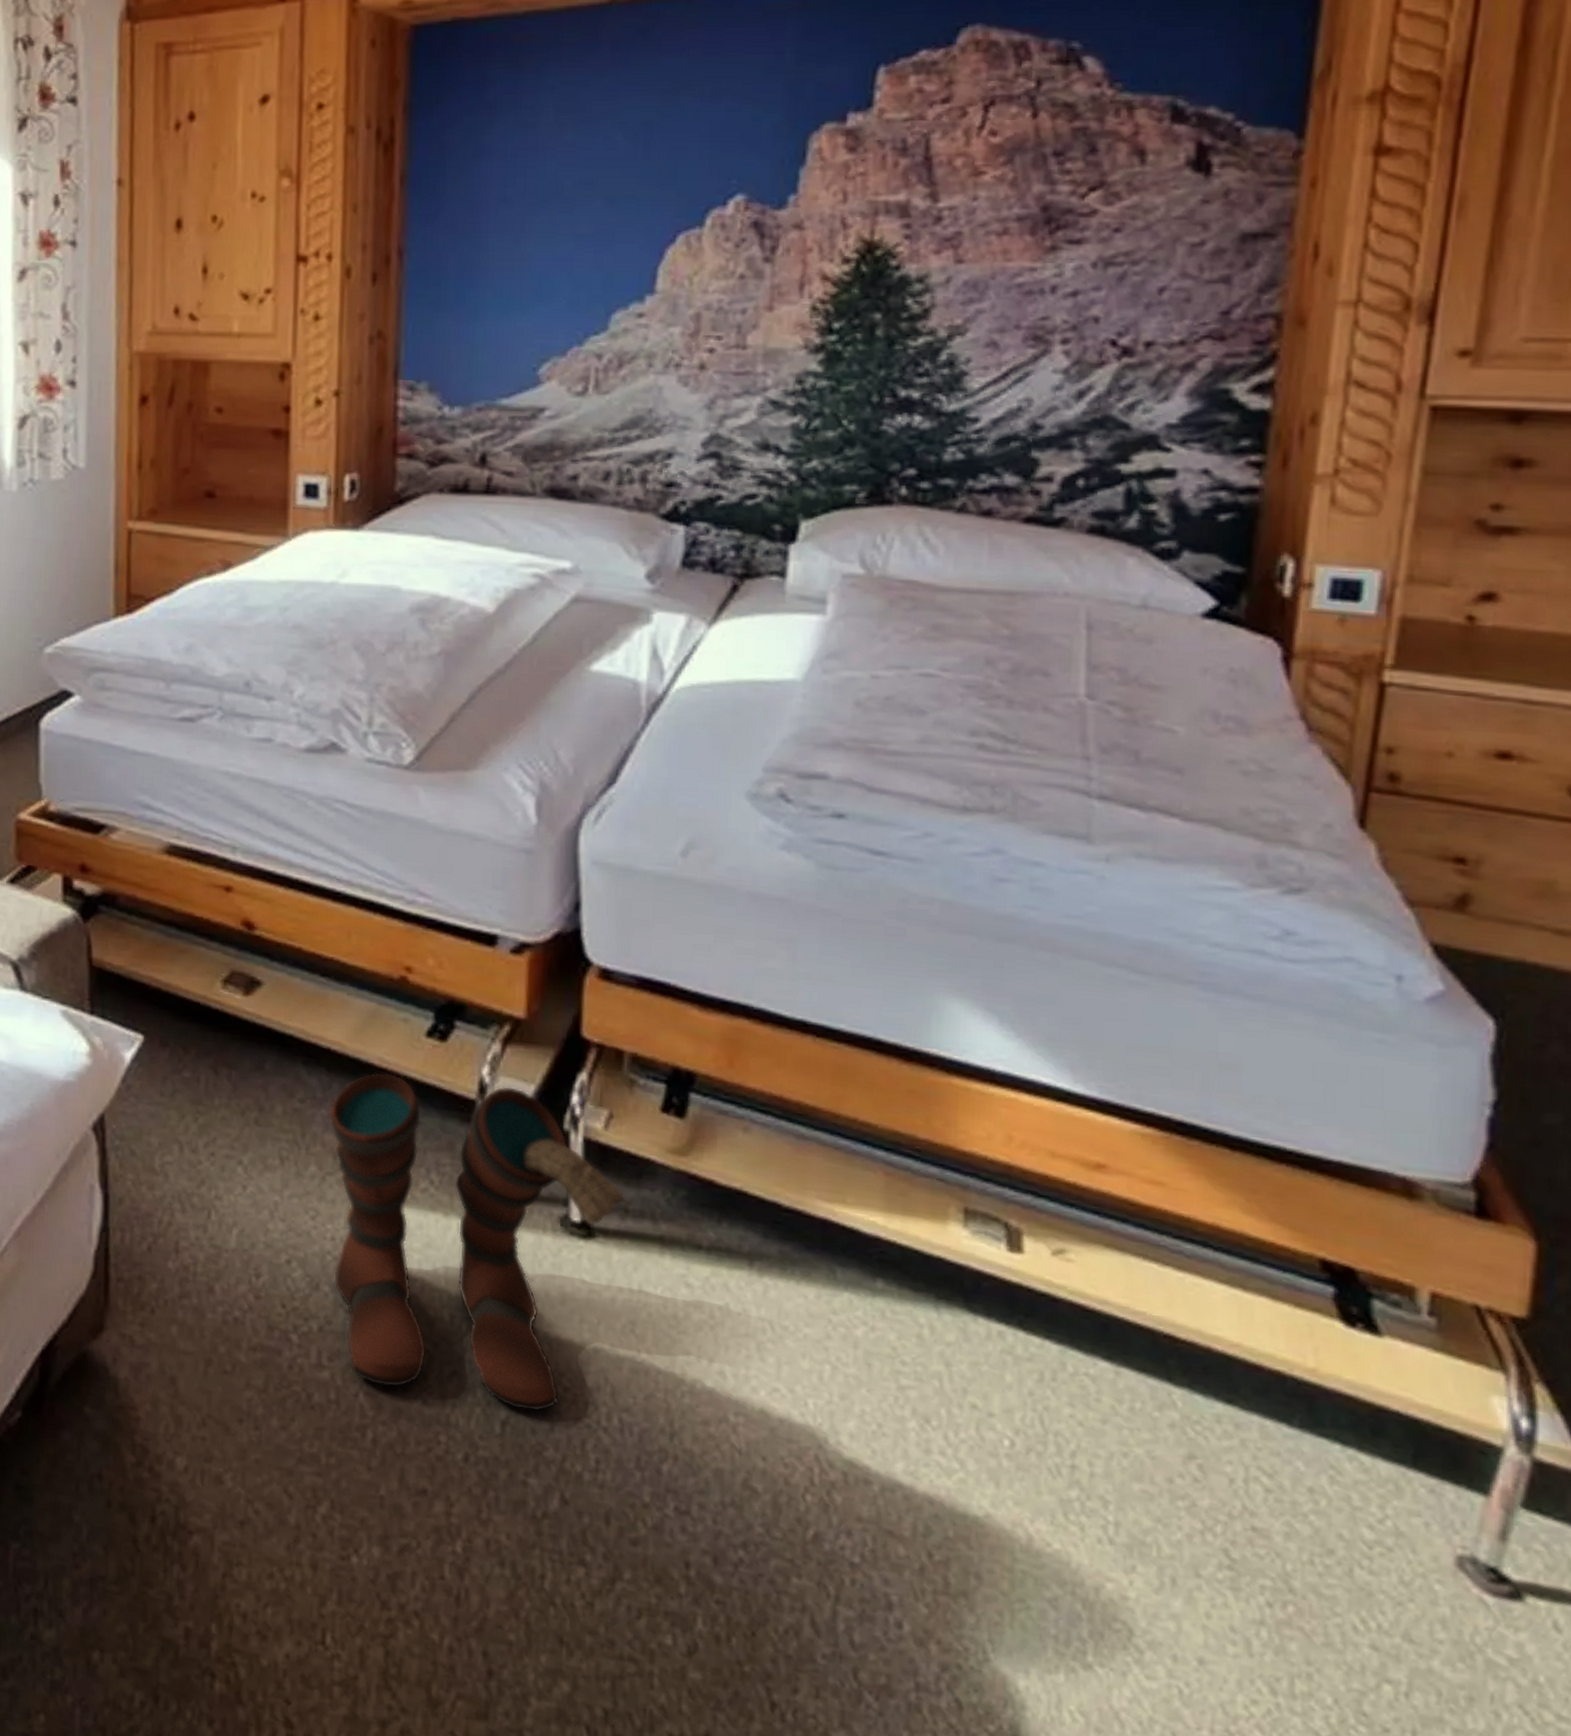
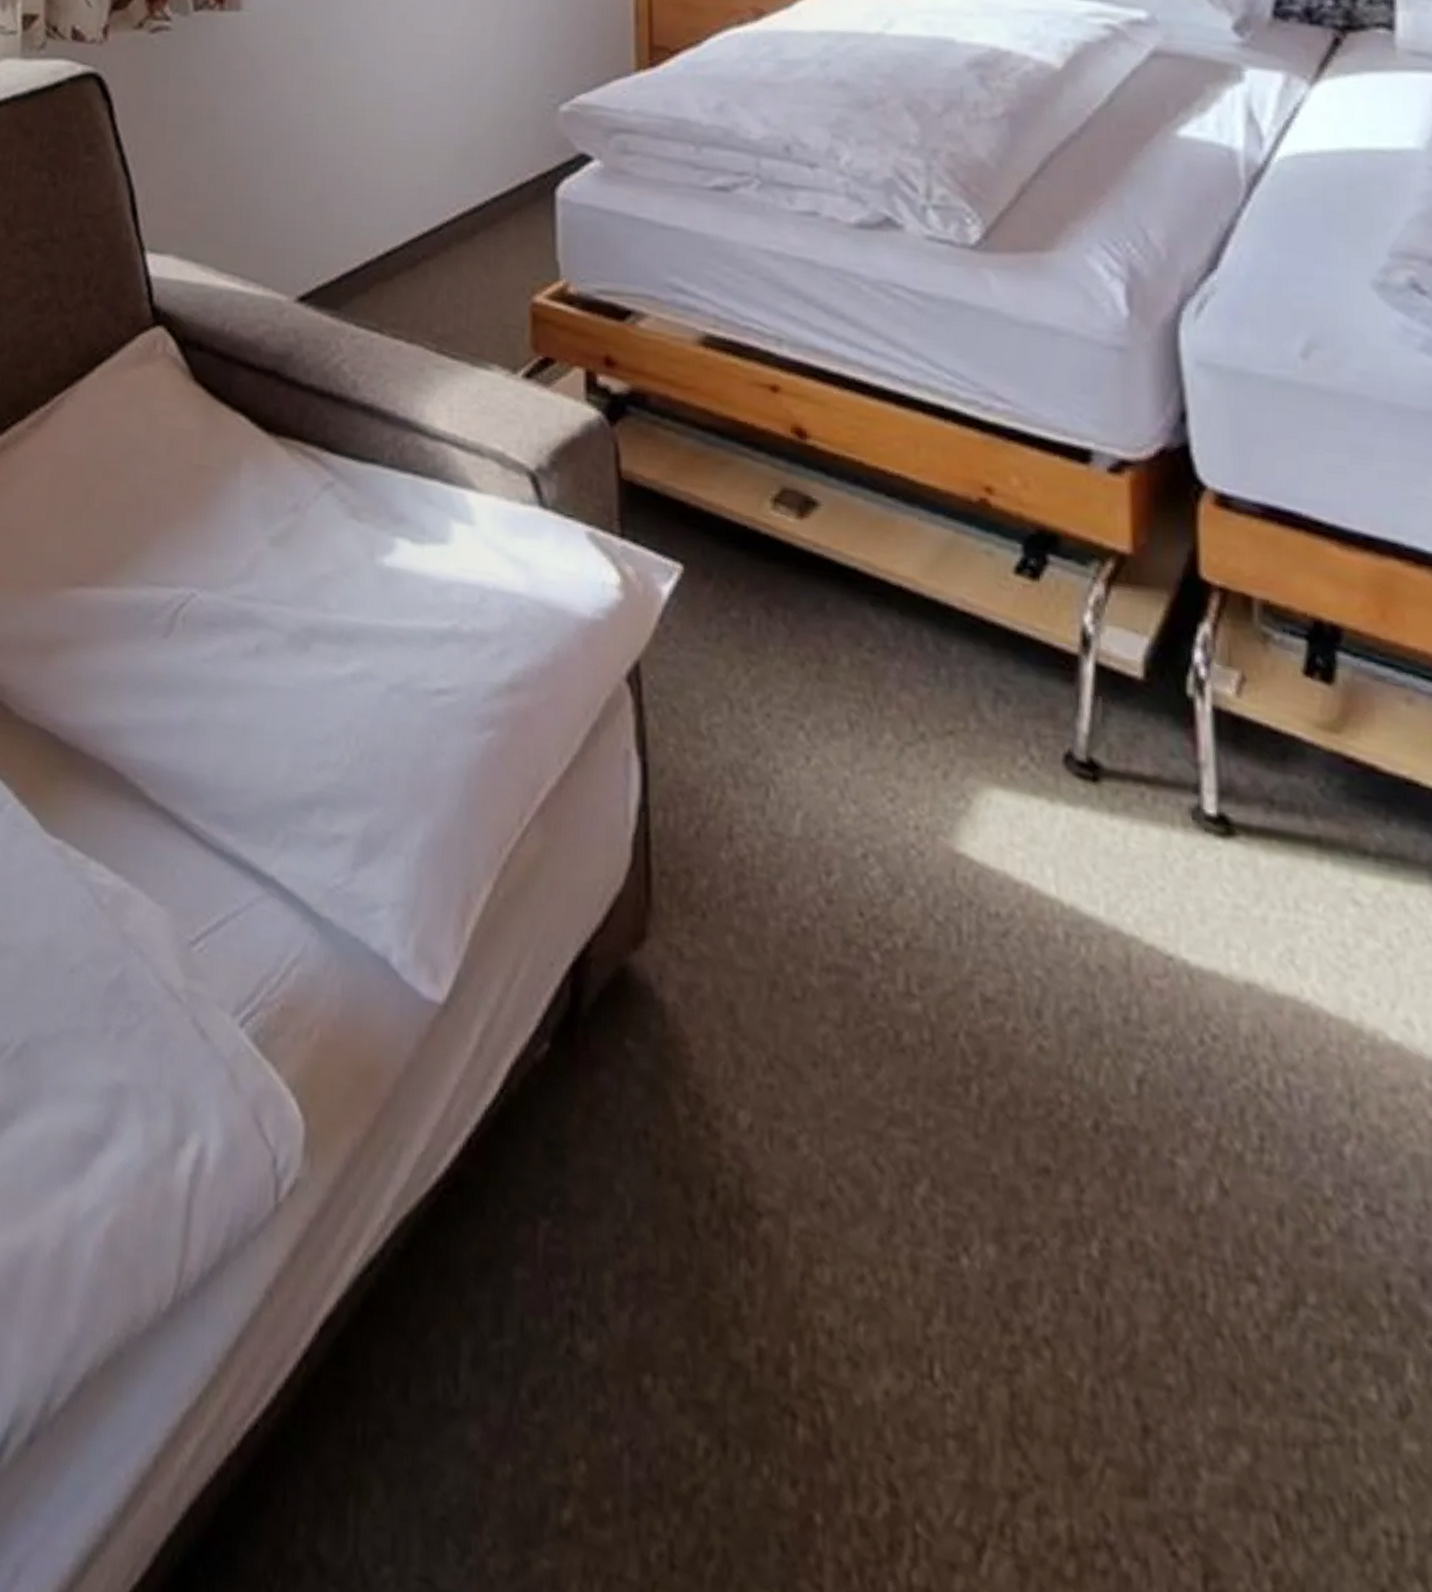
boots: present [328,1072,630,1412] -> none [903,617,1275,1067]

